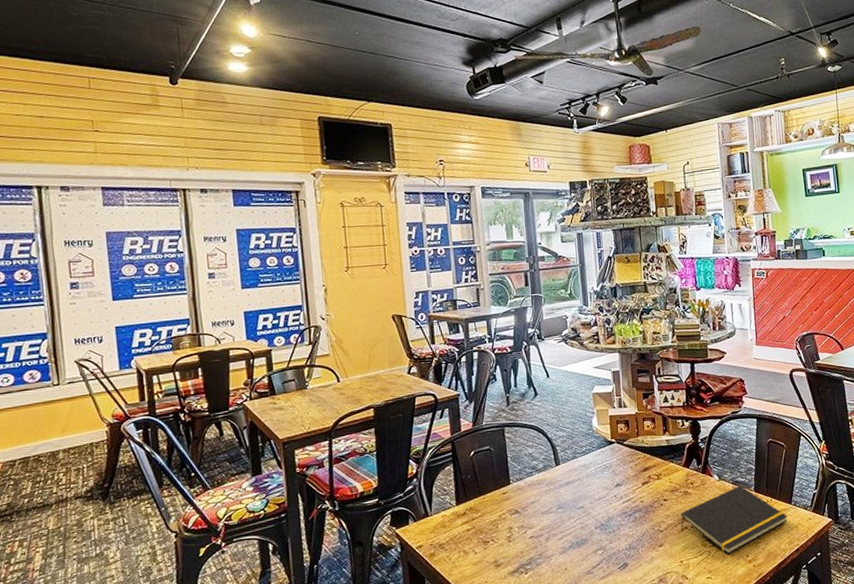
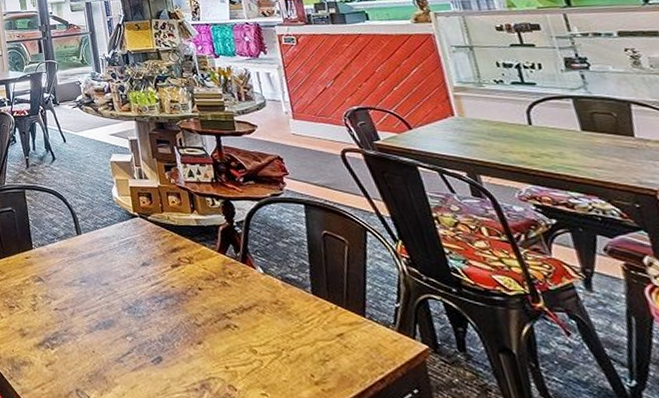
notepad: present [680,486,788,555] -> none [220,284,363,369]

